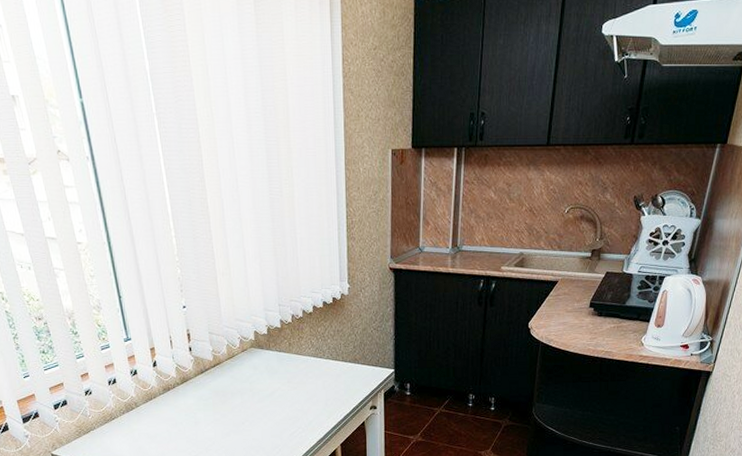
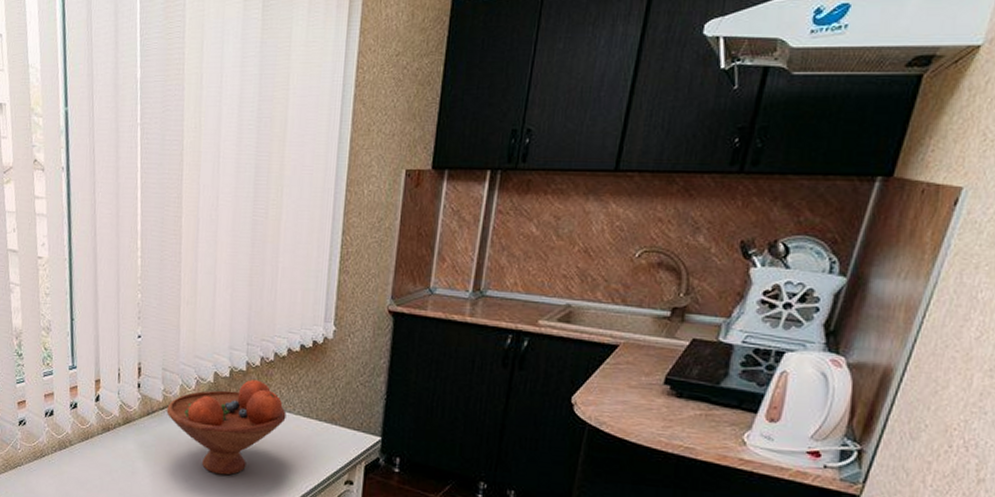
fruit bowl: none [217,334,318,415] -> present [166,380,287,475]

